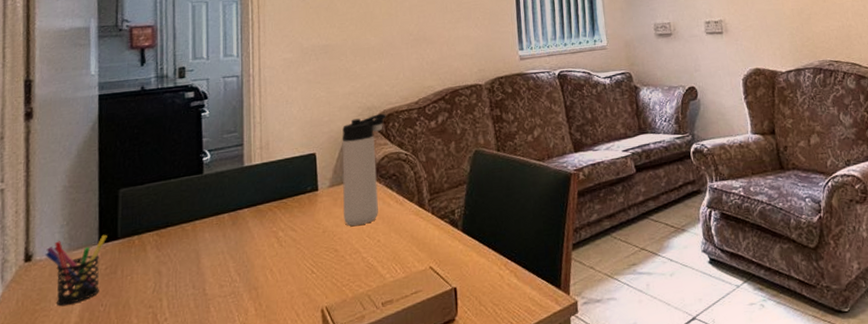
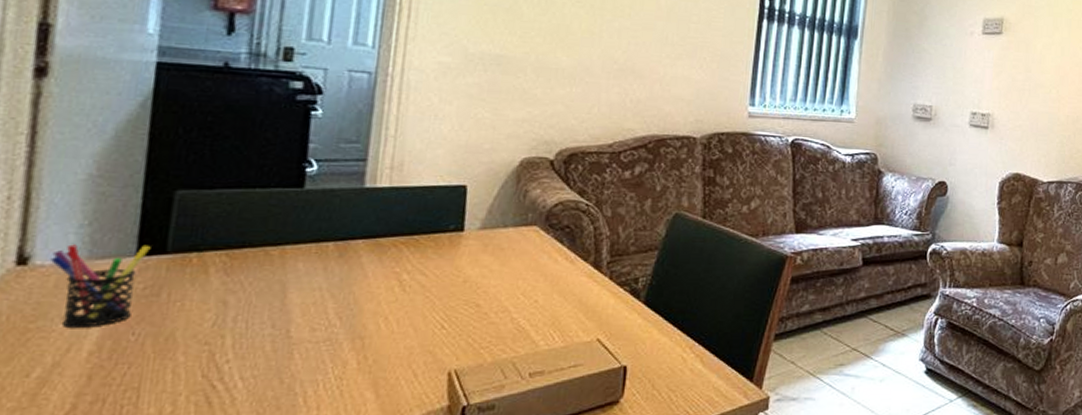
thermos bottle: present [342,113,386,226] -> none [493,151,568,281]

